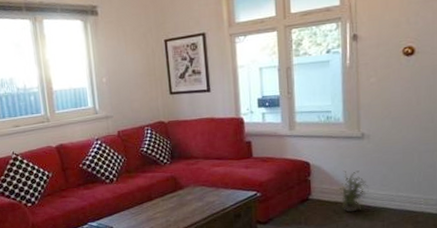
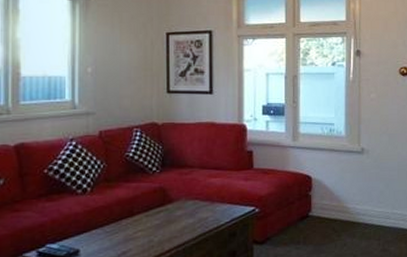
potted plant: present [336,170,369,212] -> none [336,186,367,231]

